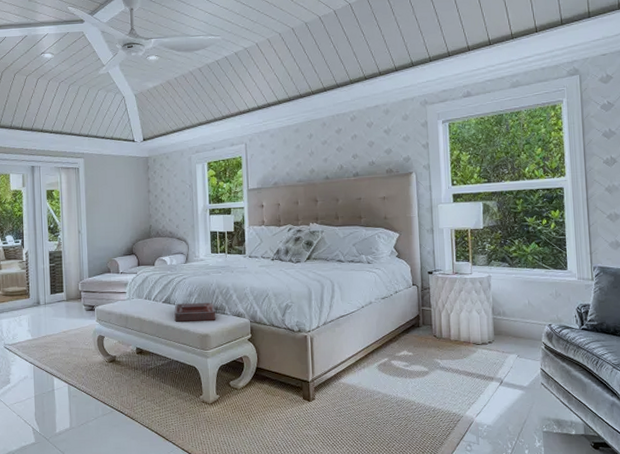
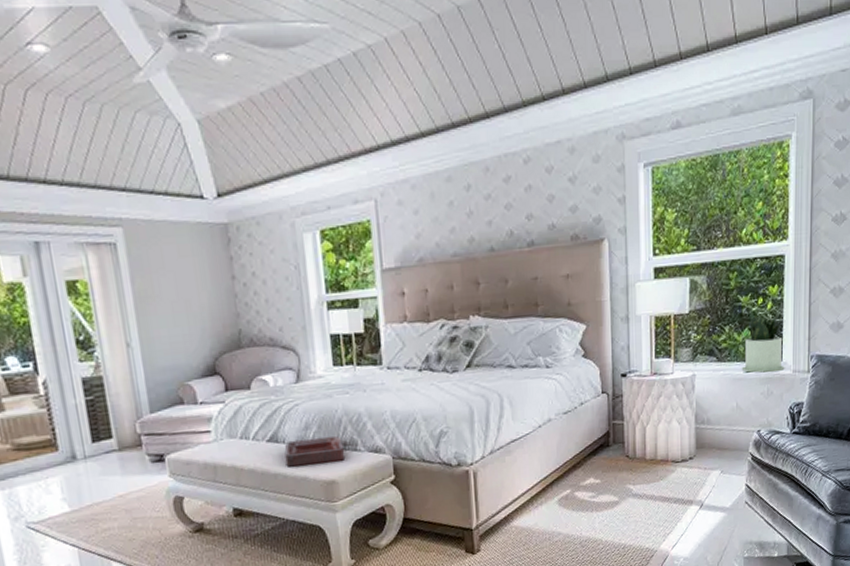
planter: none [531,232,572,279] -> present [741,313,786,374]

